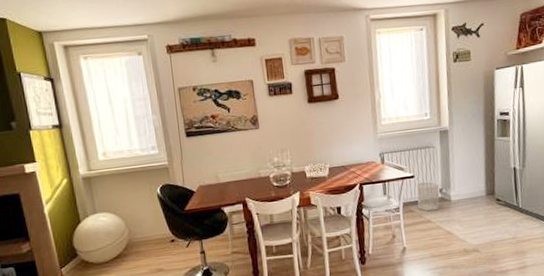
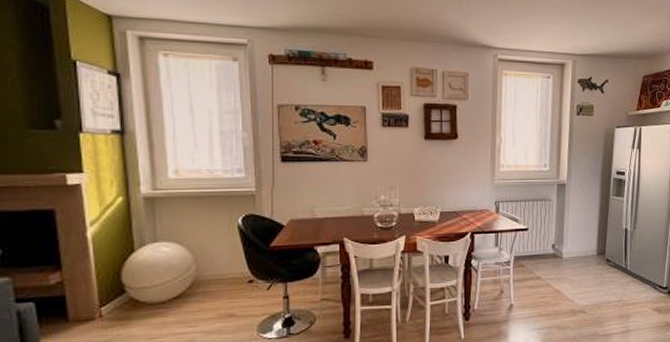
wastebasket: present [417,181,440,212] -> none [529,236,552,267]

